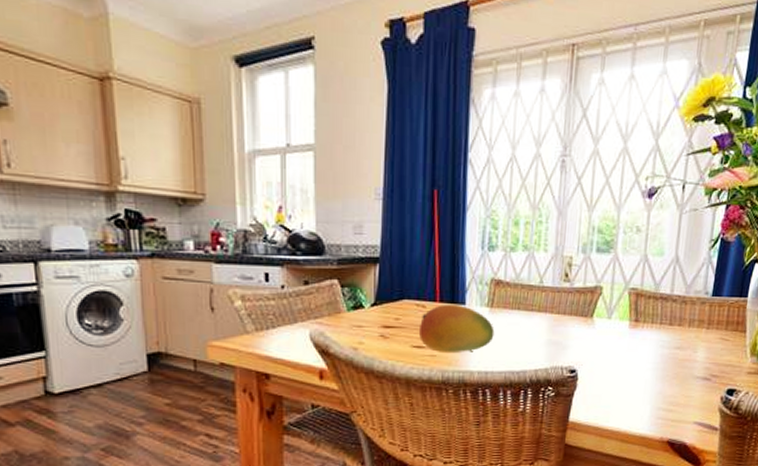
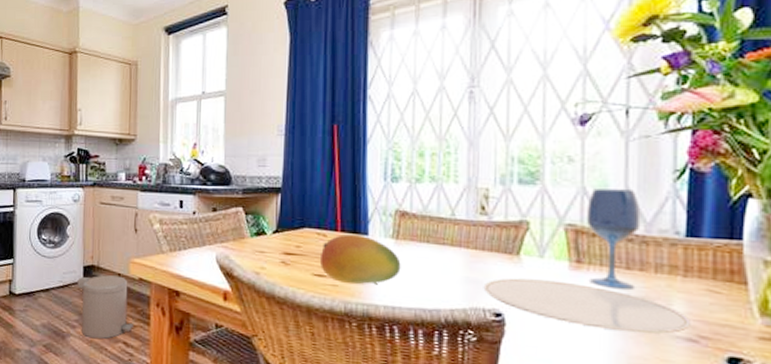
trash can: none [140,362,216,435] -> present [77,275,133,339]
plate: none [562,338,708,377] -> present [483,278,691,334]
wineglass: none [642,256,685,343] -> present [586,188,641,291]

